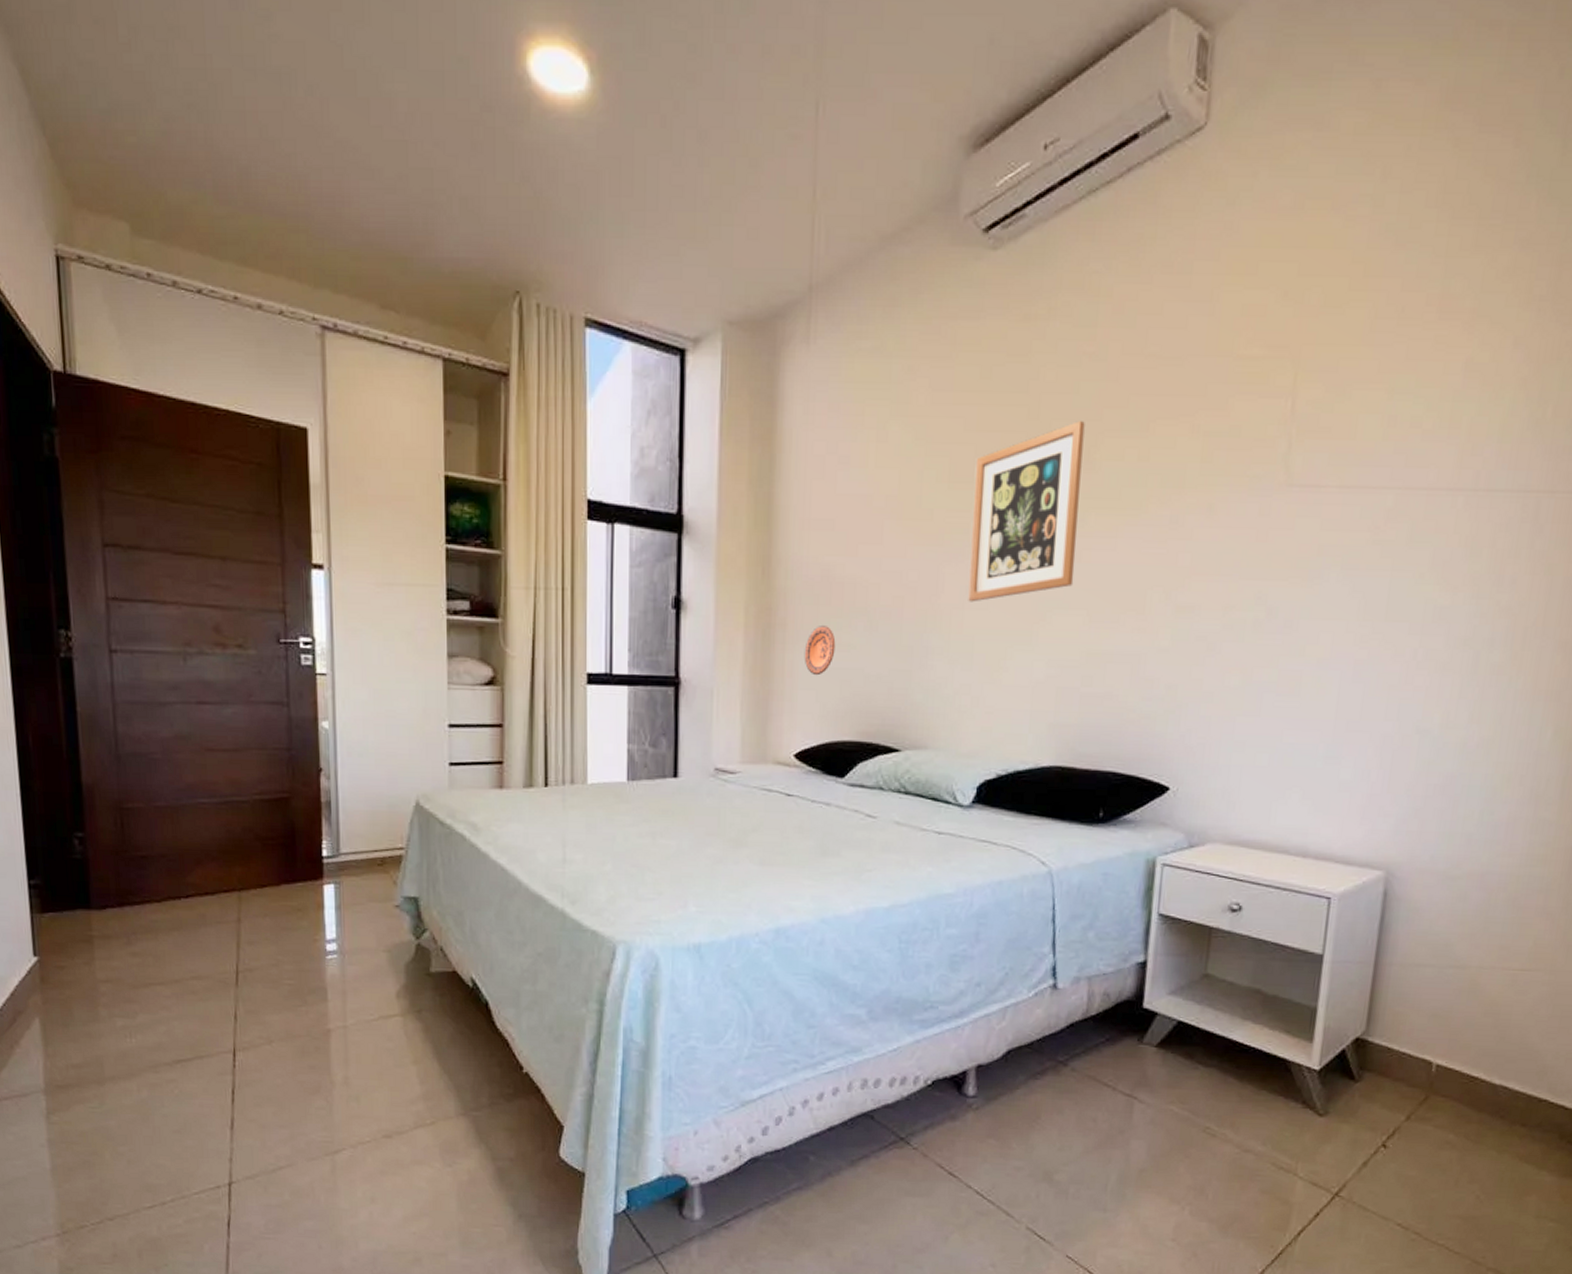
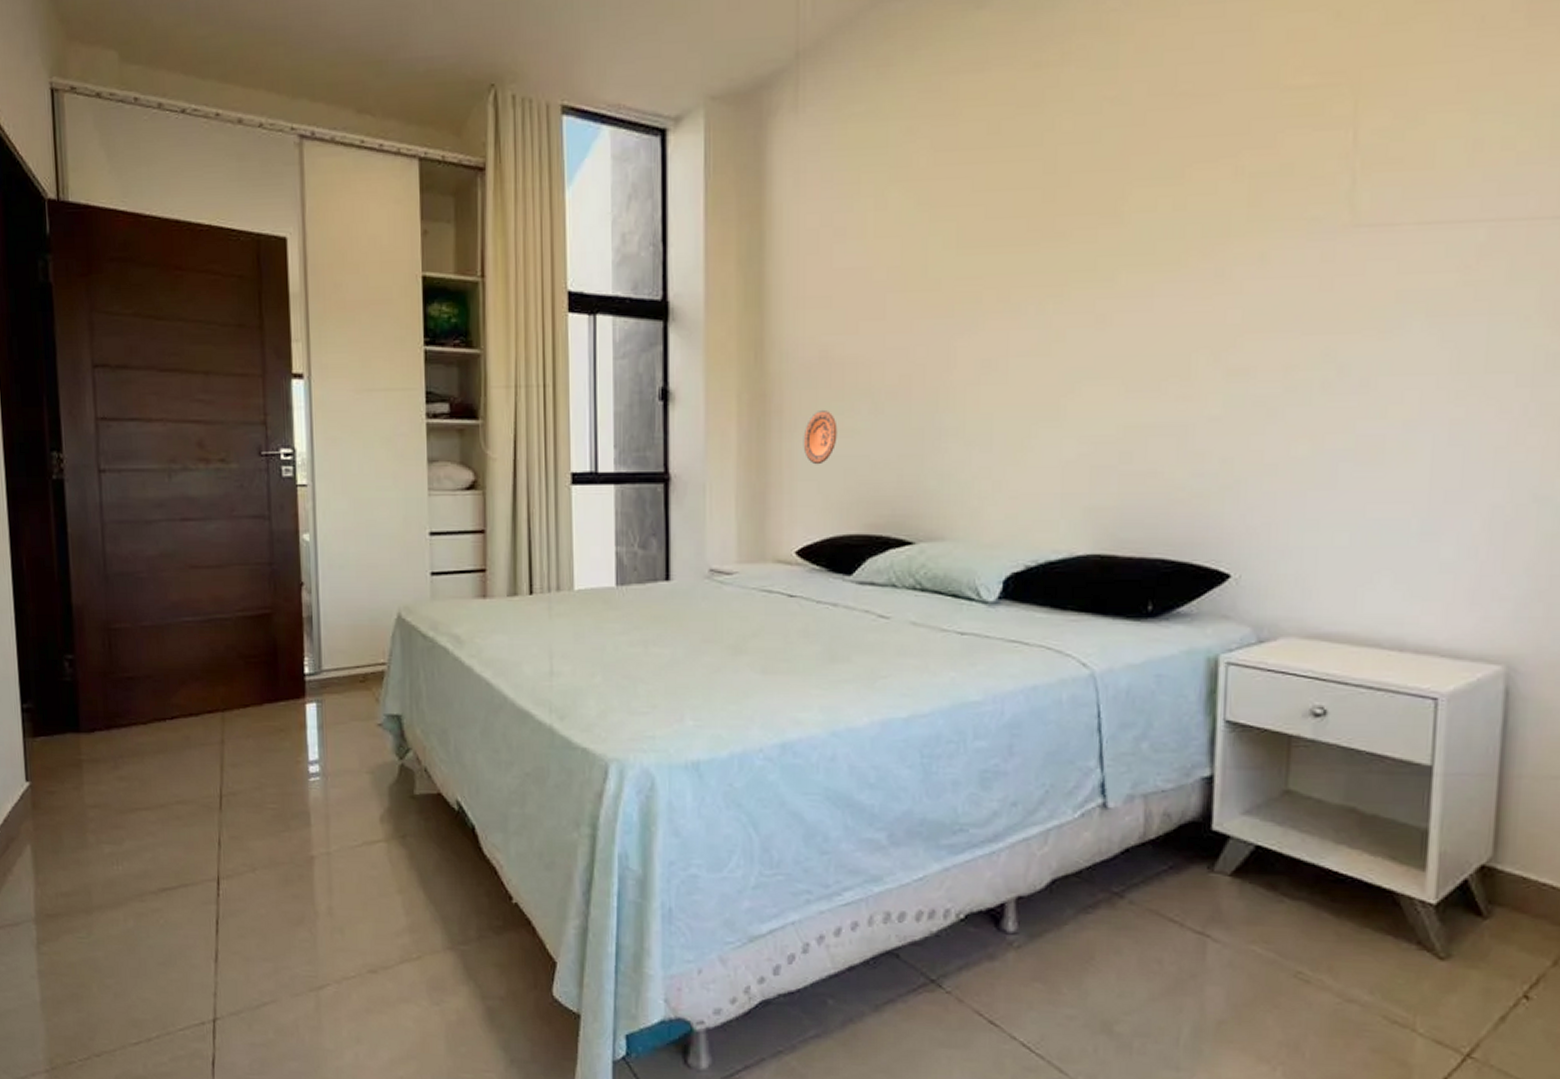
wall art: present [968,421,1085,602] -> none [984,172,1109,377]

